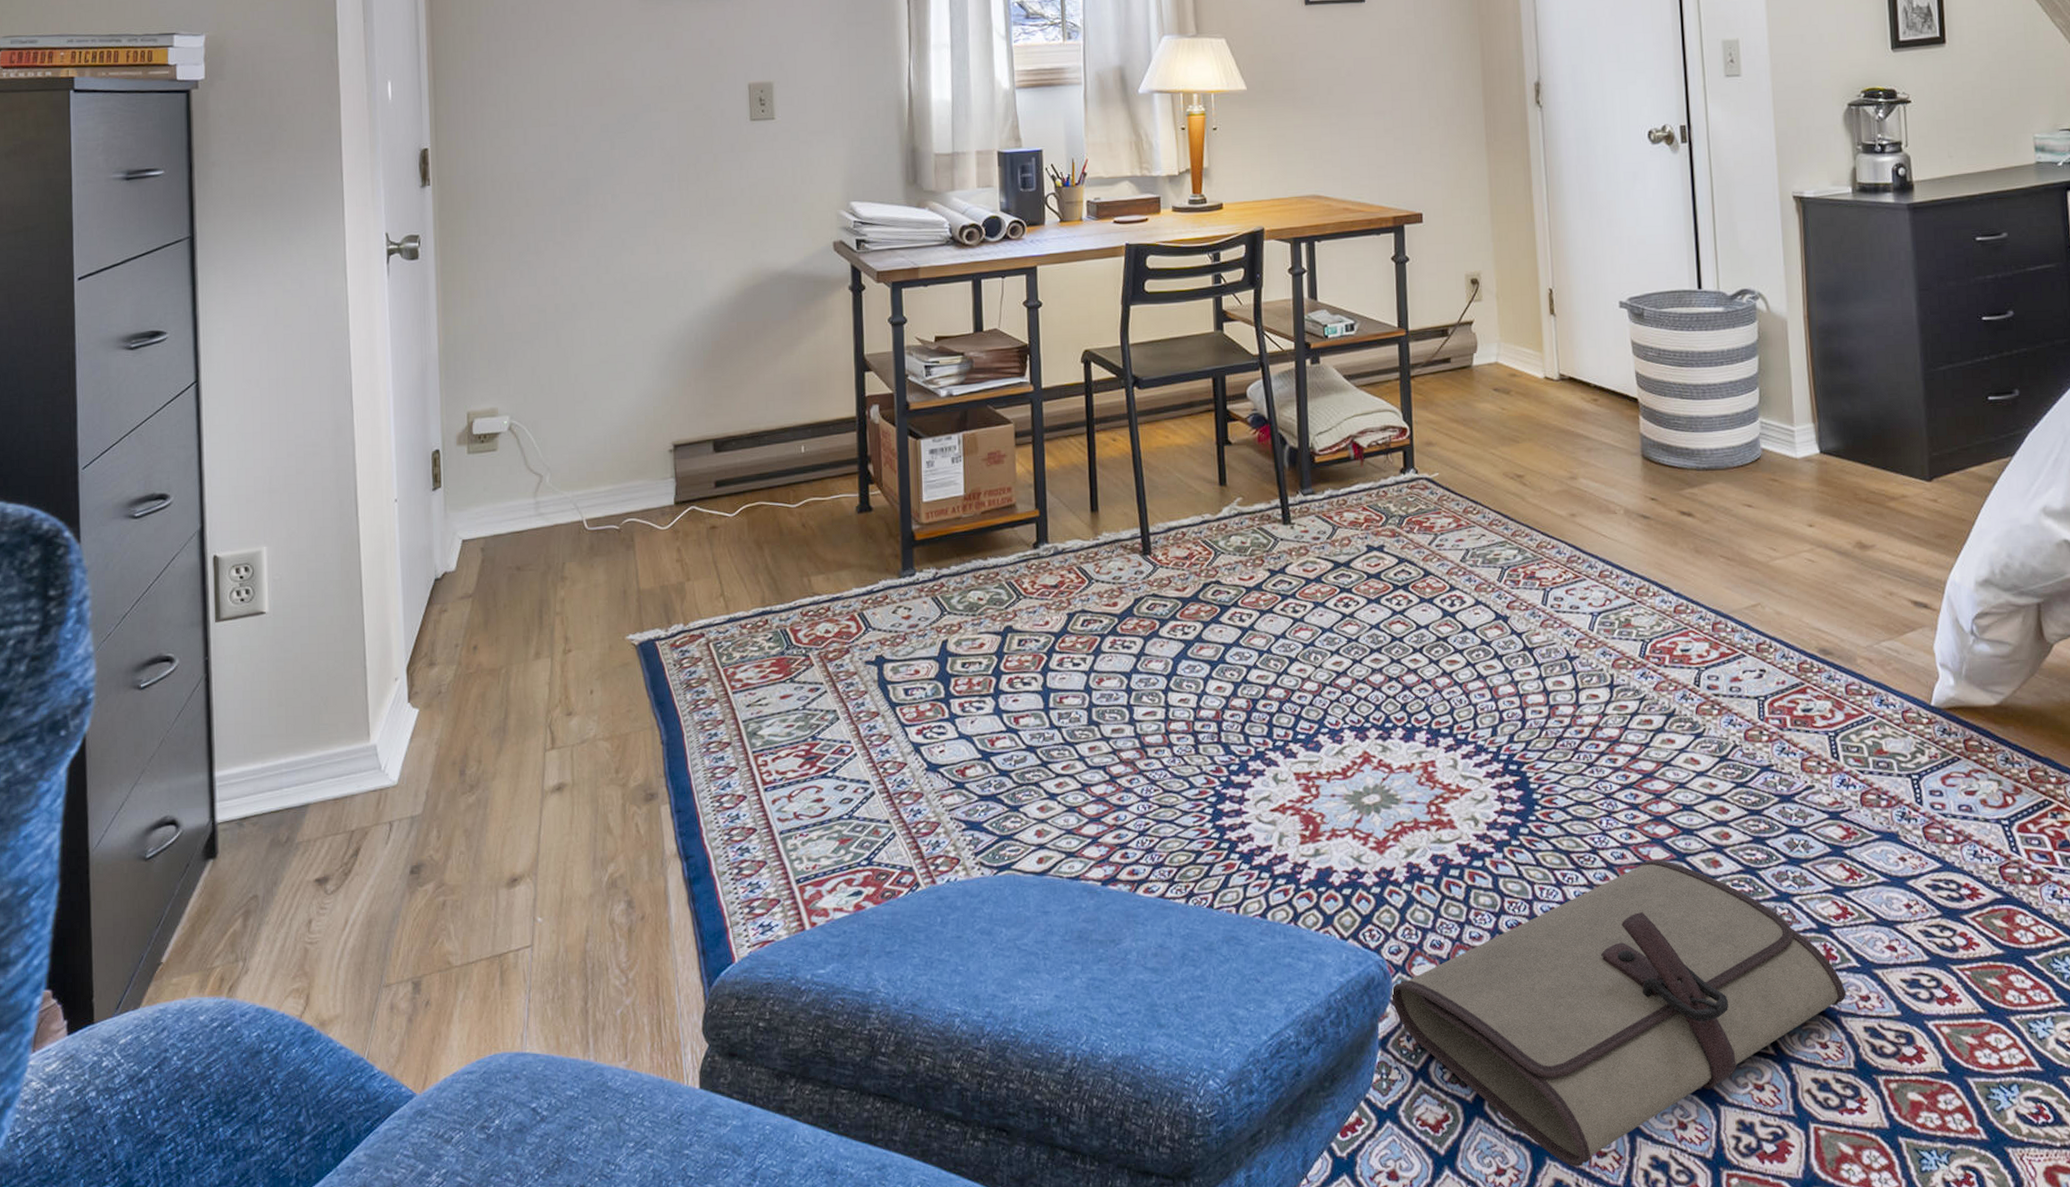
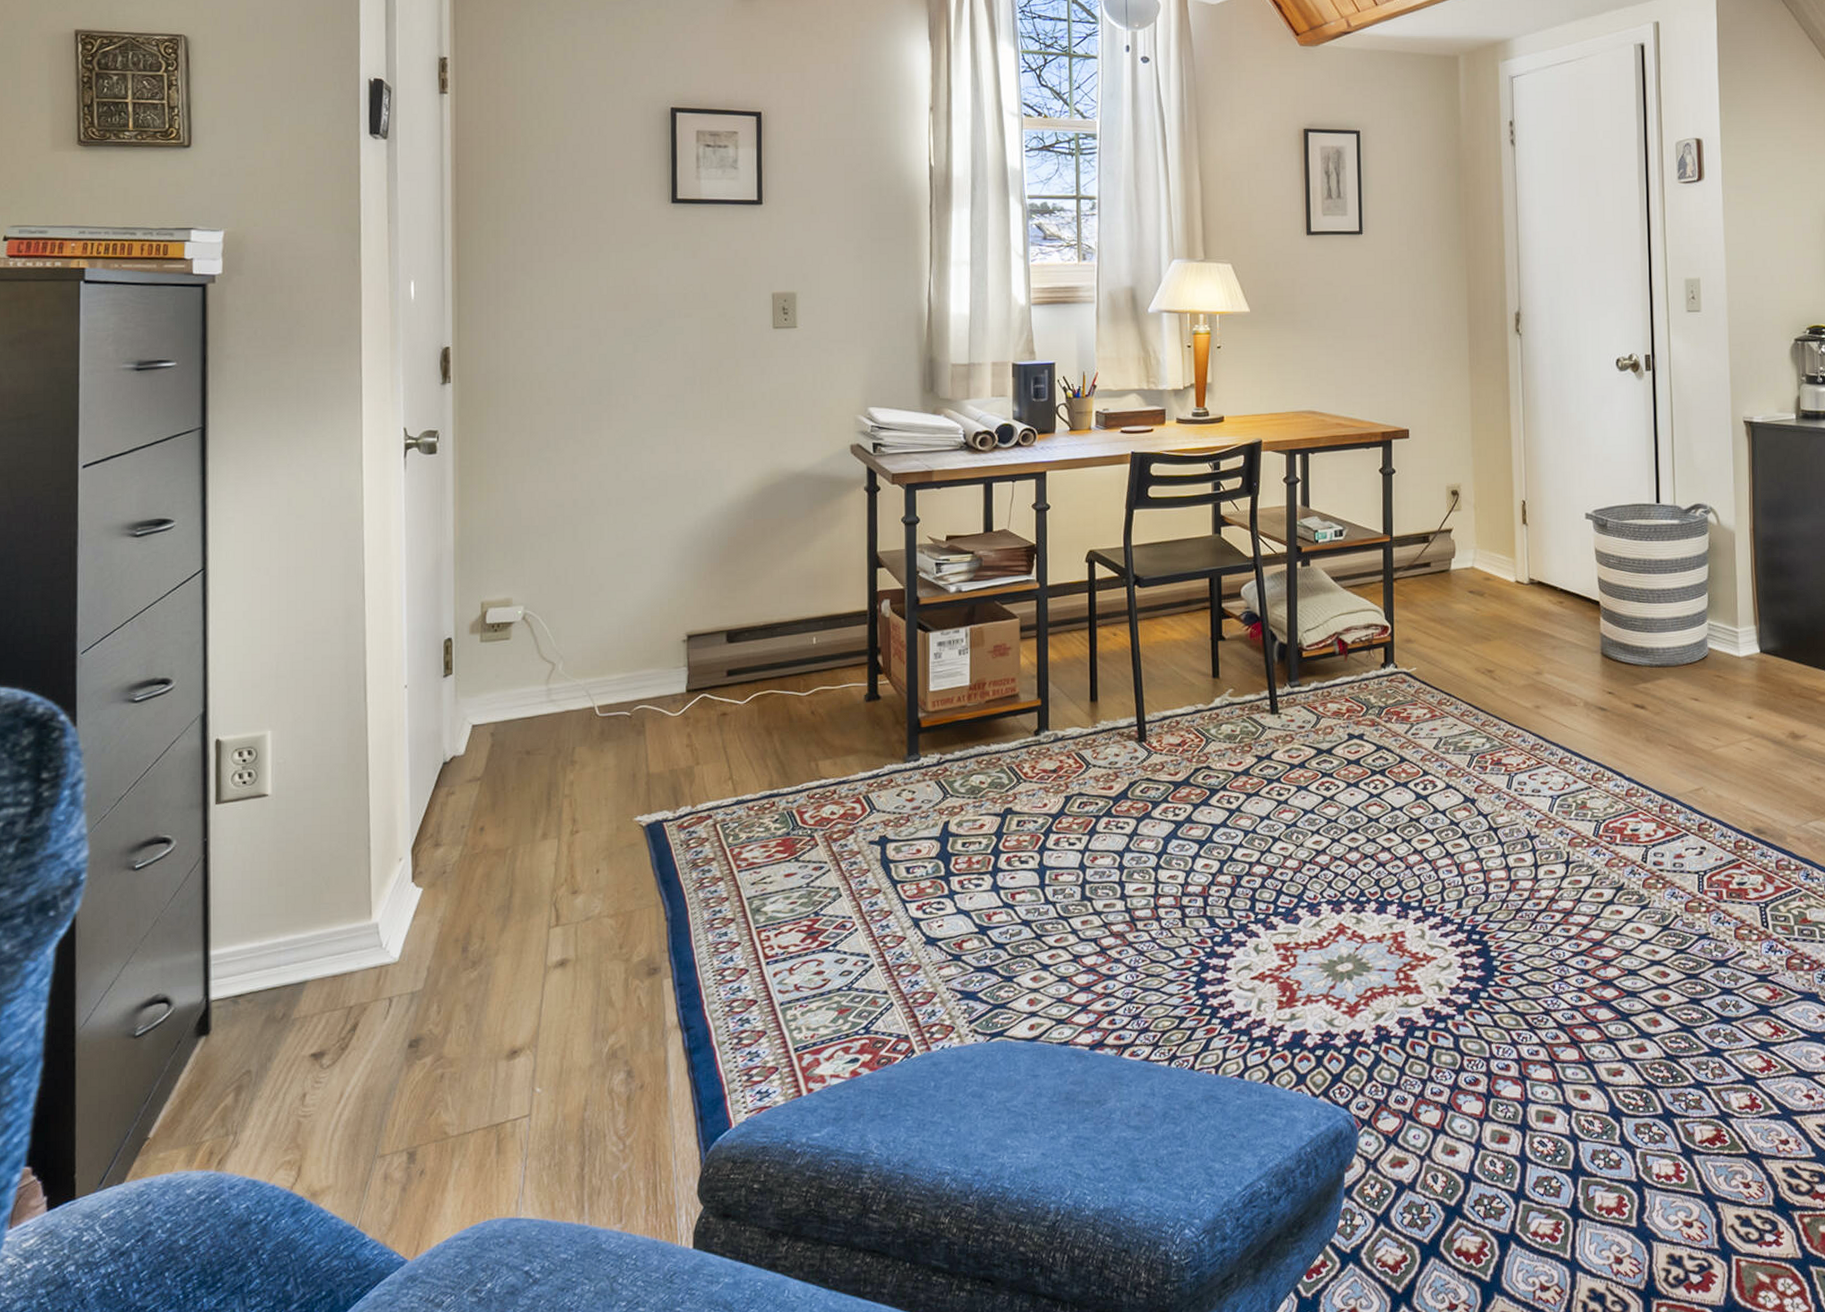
tool roll: present [1391,860,1846,1167] -> none [1357,1020,1767,1301]

